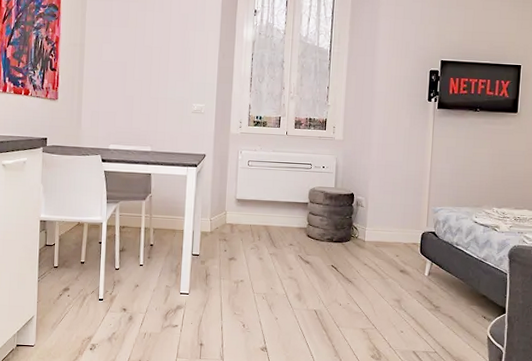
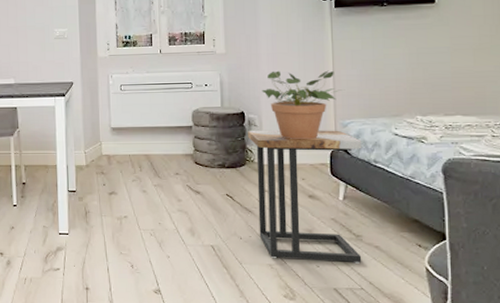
side table: none [355,210,448,331] -> present [248,129,362,264]
potted plant: none [370,159,437,222] -> present [262,70,343,140]

